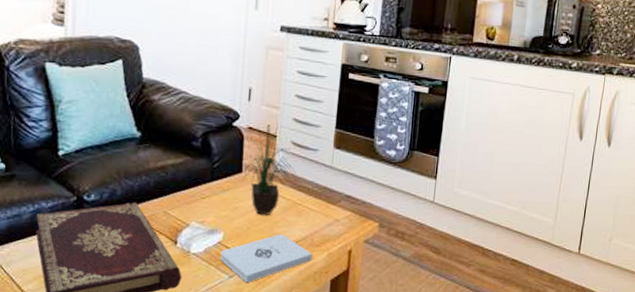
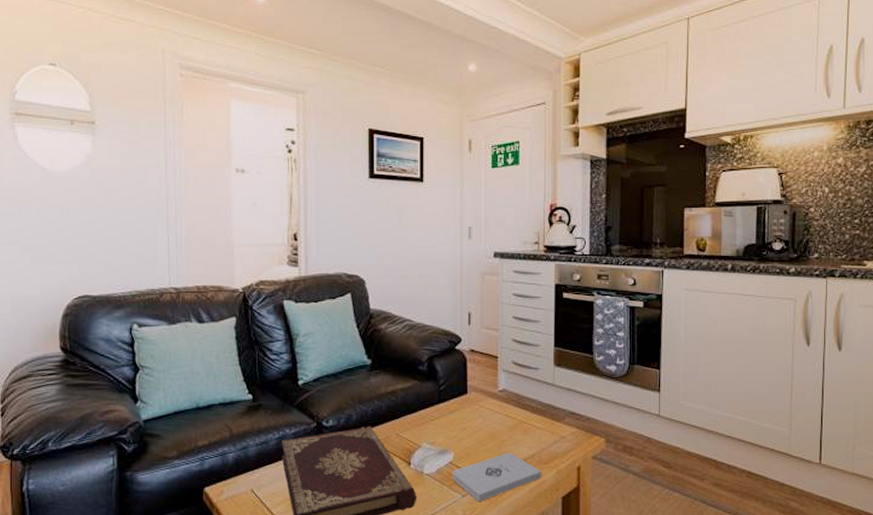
potted plant: present [242,124,296,215] -> none [467,345,520,434]

